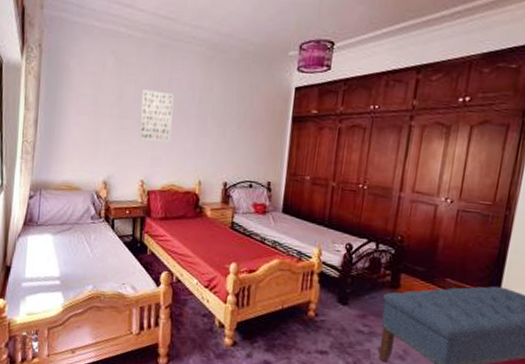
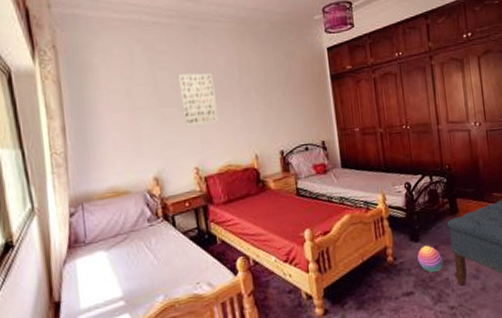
stacking toy: none [341,311,369,340] -> present [417,245,443,272]

